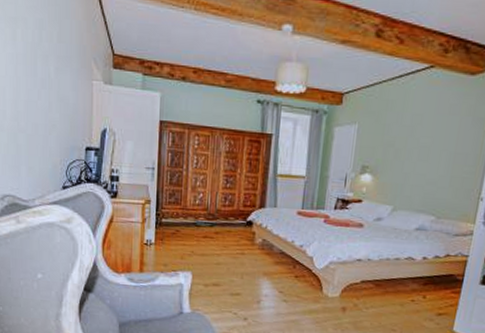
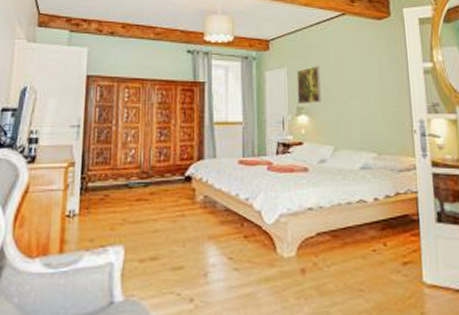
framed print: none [363,124,394,164] -> present [296,66,321,105]

